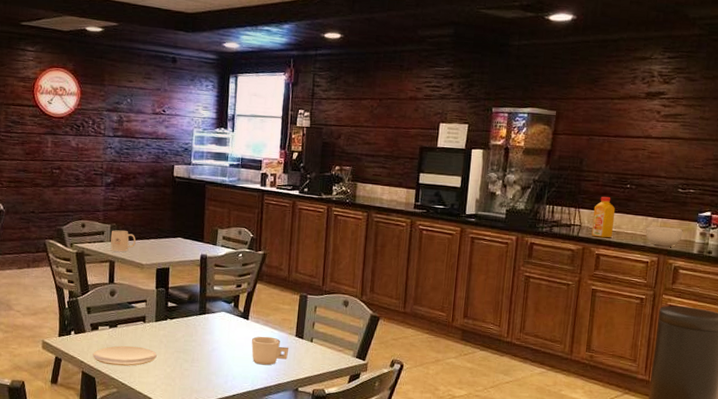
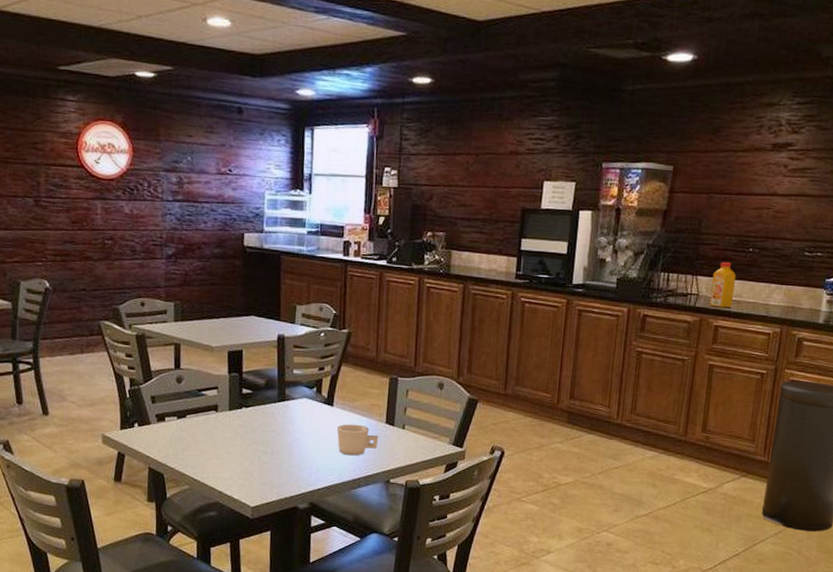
plate: present [92,345,157,367] -> none [160,437,232,461]
mug: present [110,230,136,252] -> none [174,308,204,334]
bowl: present [645,225,683,248] -> none [768,293,809,318]

